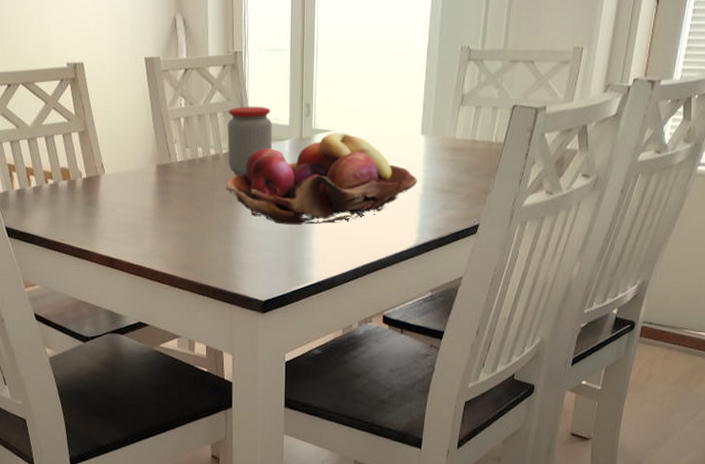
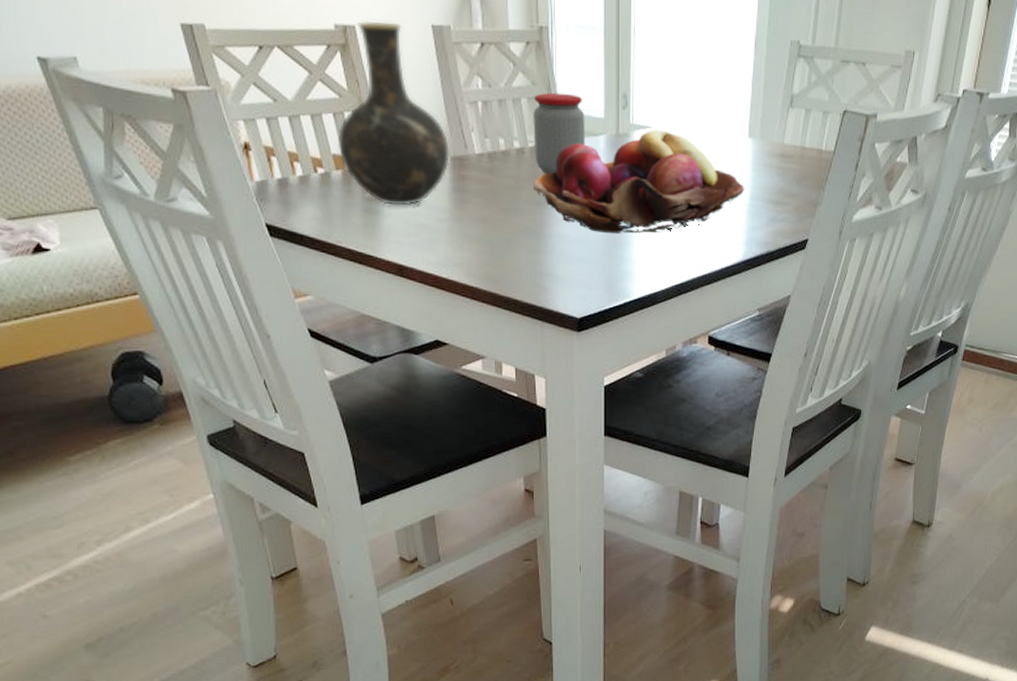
vase: none [65,57,157,209] -> present [337,19,451,207]

